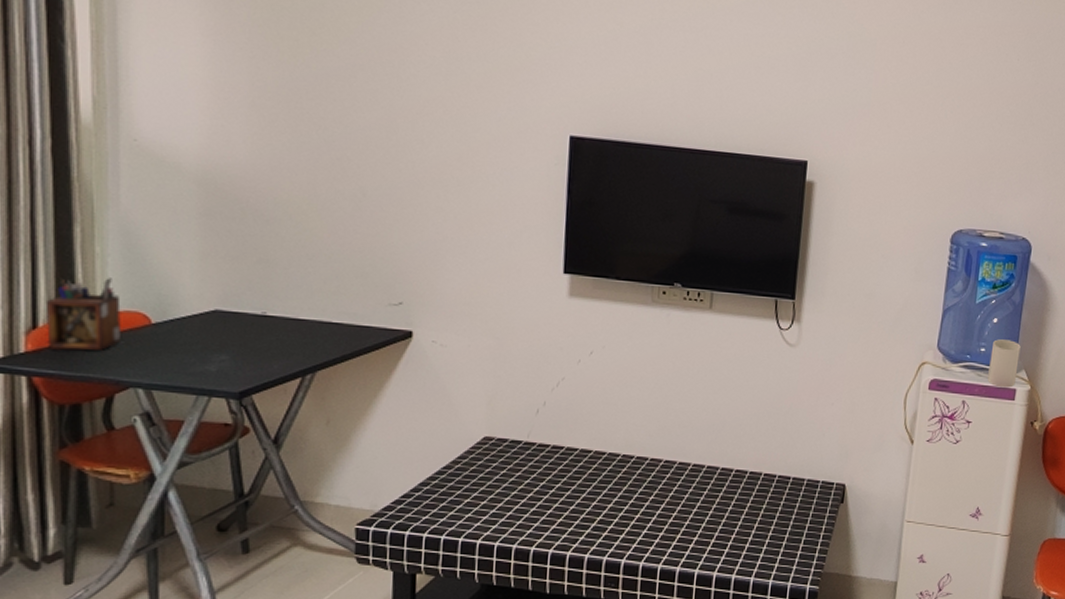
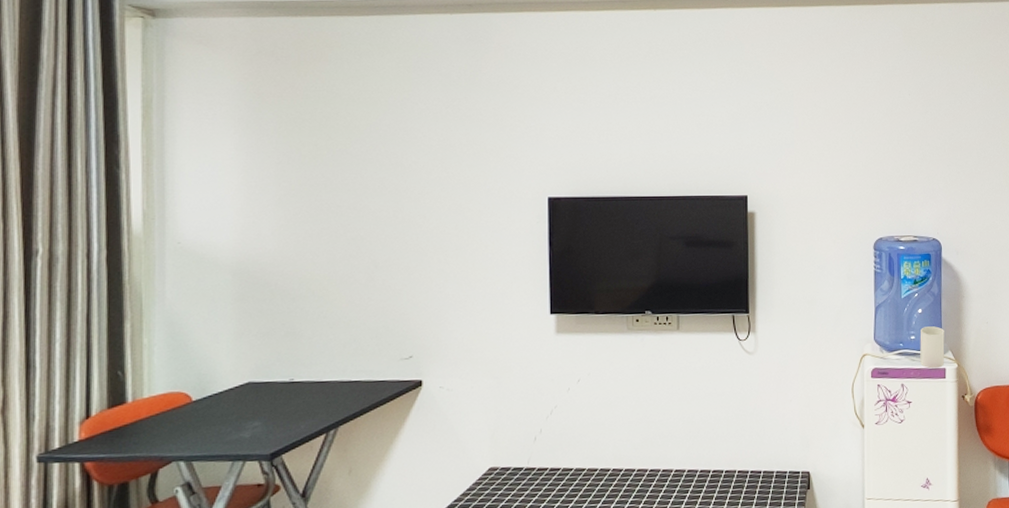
desk organizer: present [46,278,122,351] -> none [98,365,166,435]

